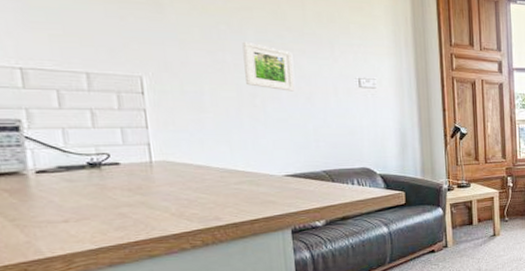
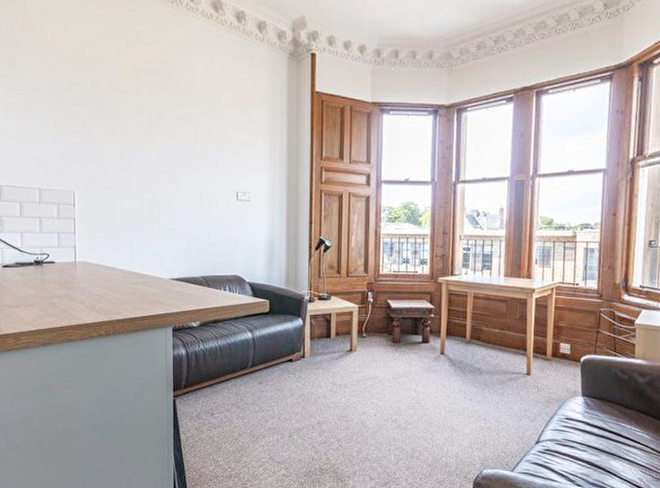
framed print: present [242,41,295,92] -> none [147,160,185,204]

